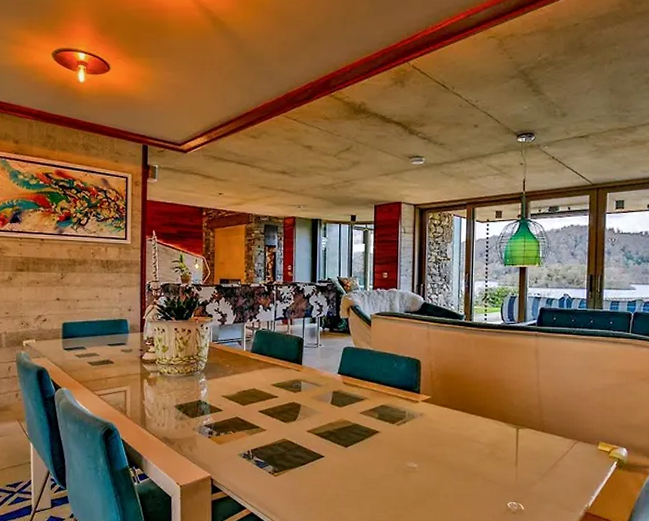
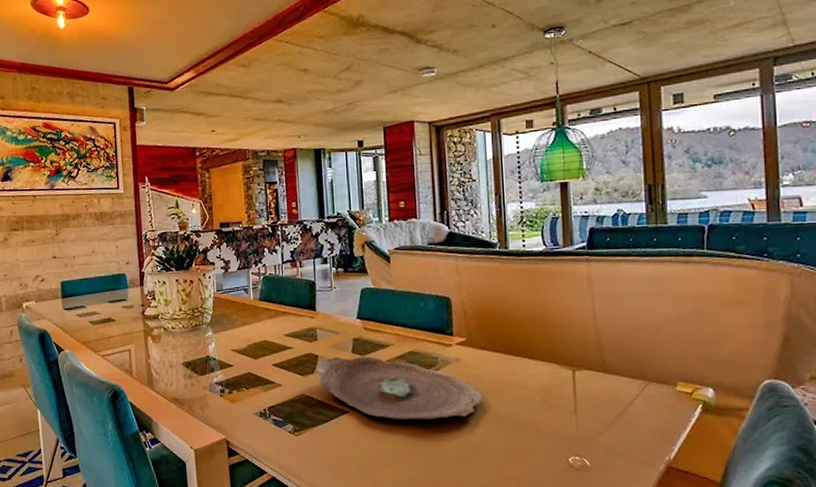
decorative bowl: none [297,407,440,466] -> present [315,356,482,419]

